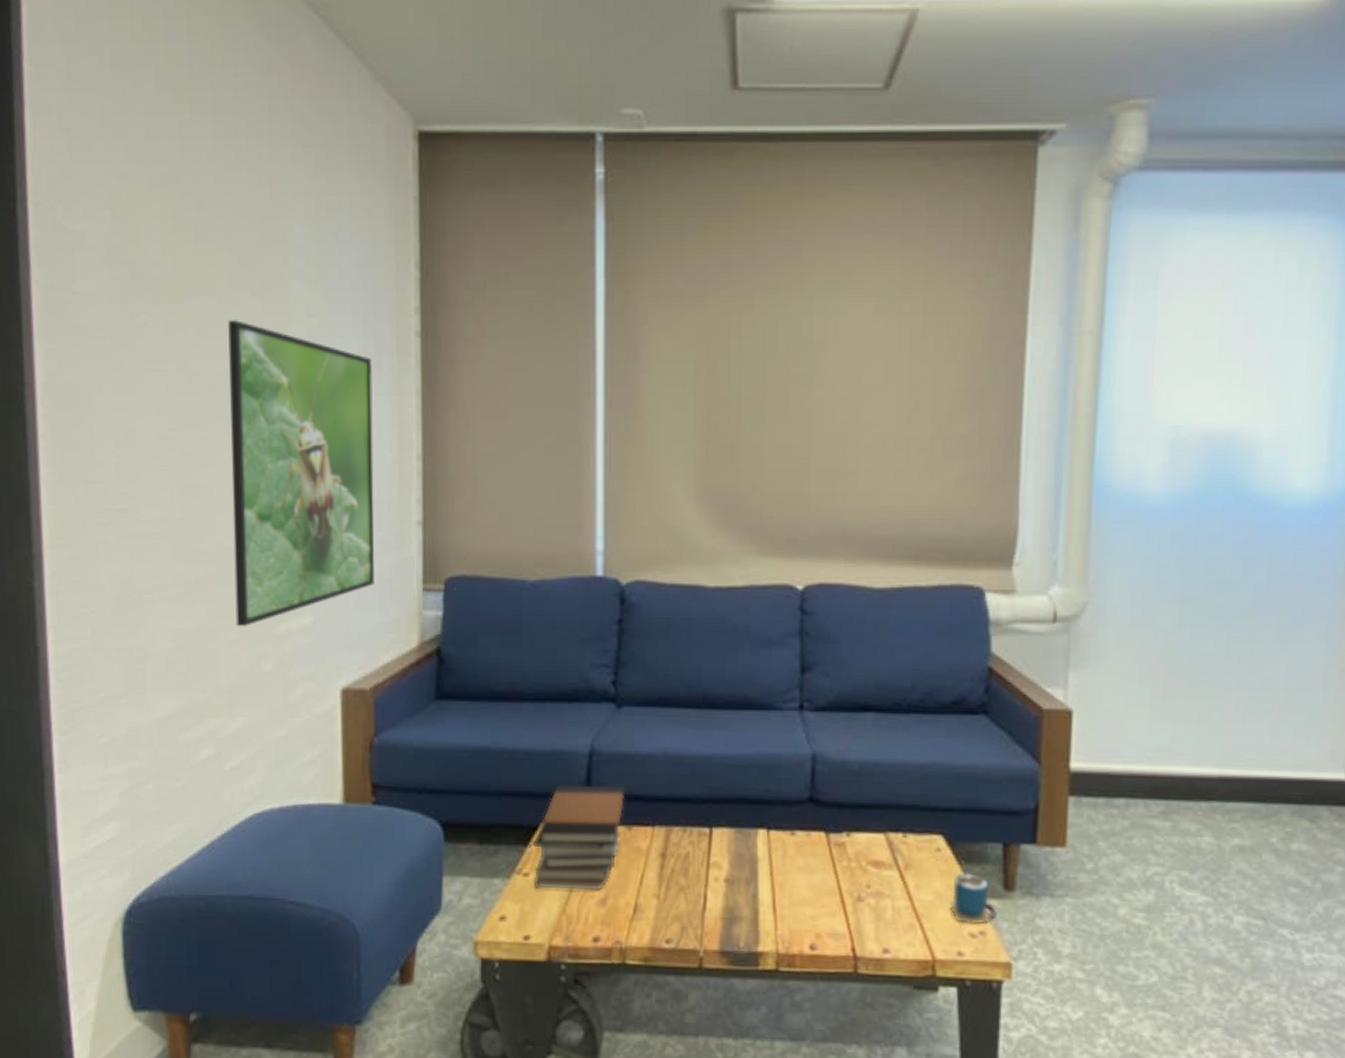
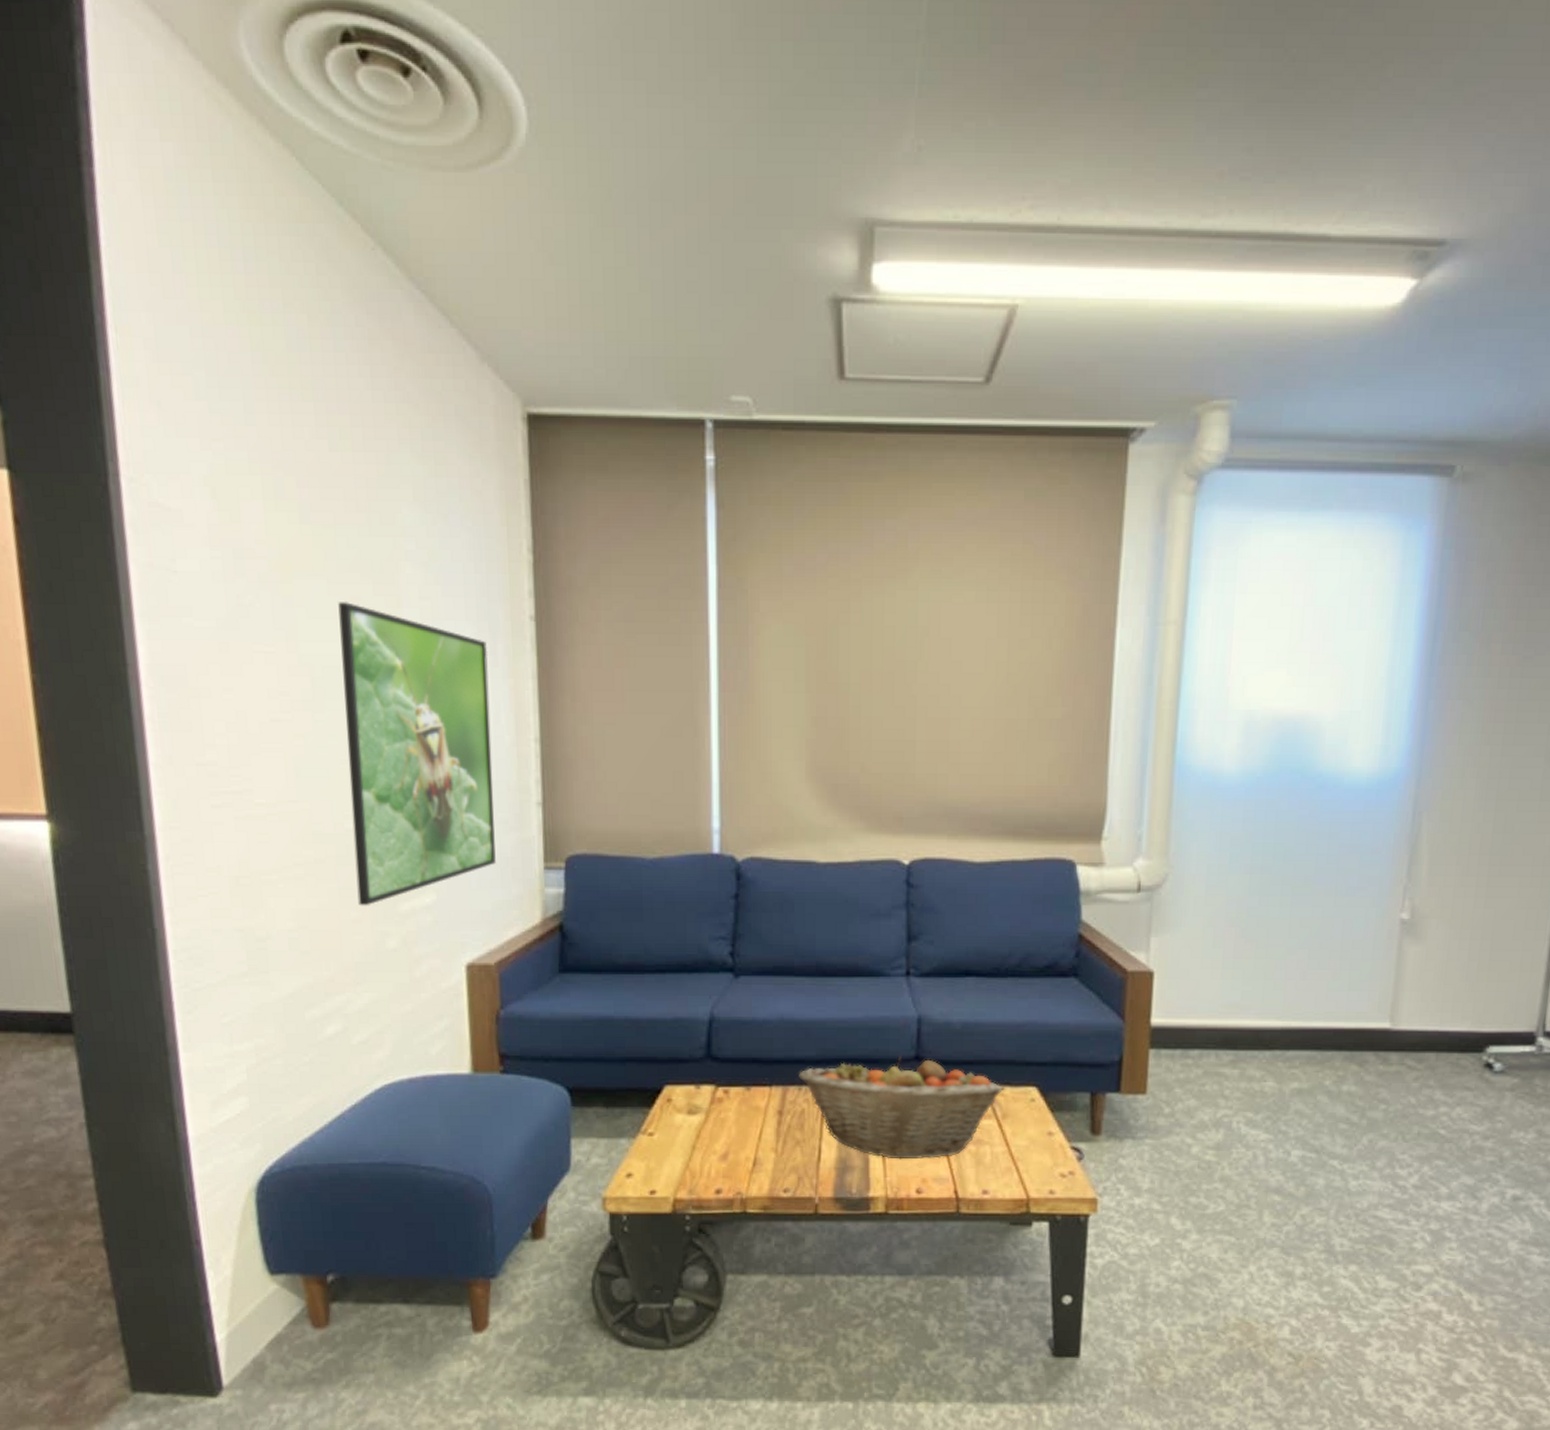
book stack: present [532,784,626,890] -> none [656,1049,744,1148]
fruit basket: none [683,796,907,912] -> present [798,1055,1004,1159]
cup: present [949,860,991,924] -> none [1042,1109,1079,1165]

